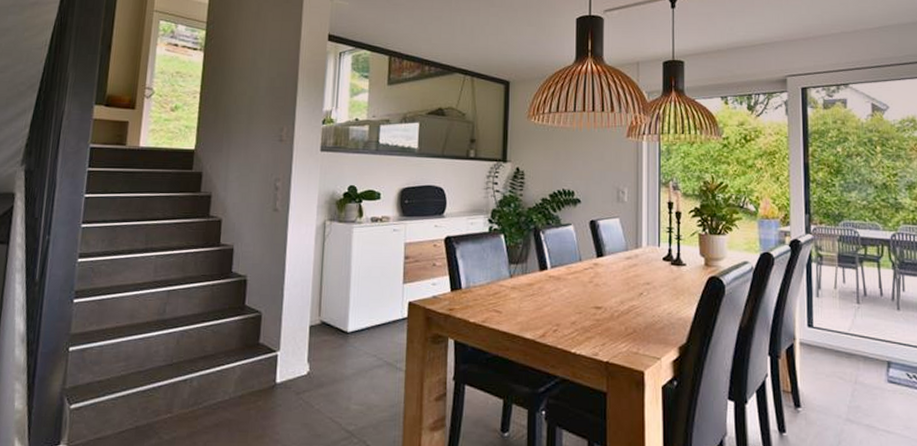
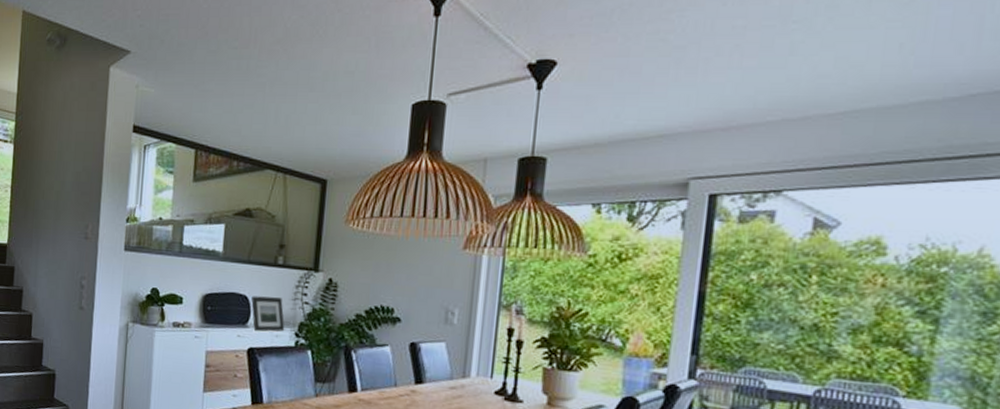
picture frame: none [447,187,479,221] -> present [251,296,285,332]

